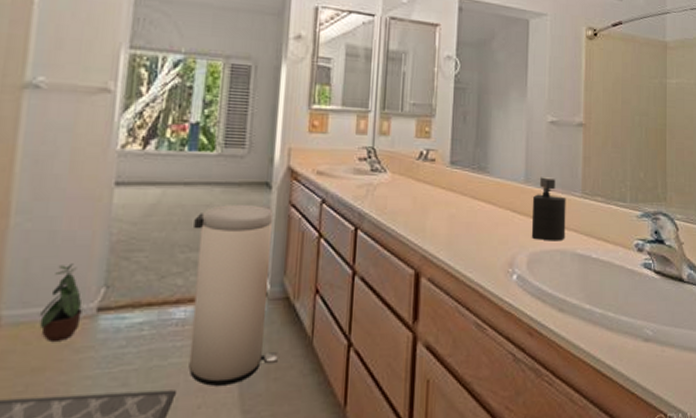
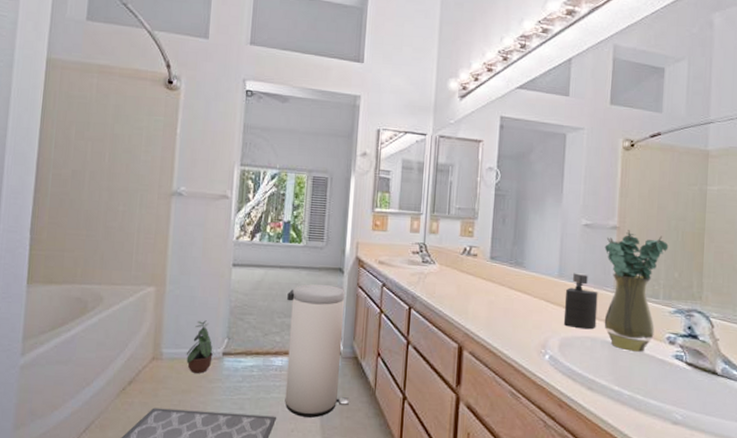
vase: none [571,127,633,263] -> present [604,230,669,352]

